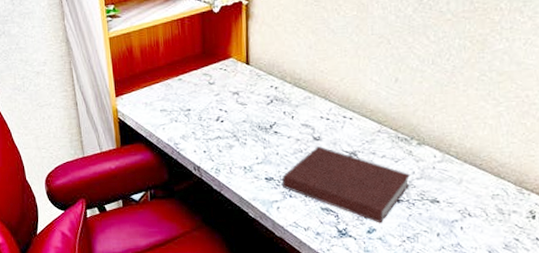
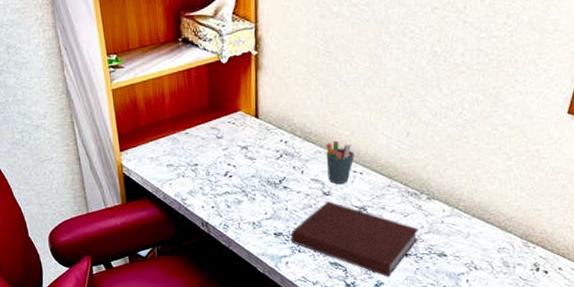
pen holder: none [315,86,344,129] -> present [326,140,355,184]

